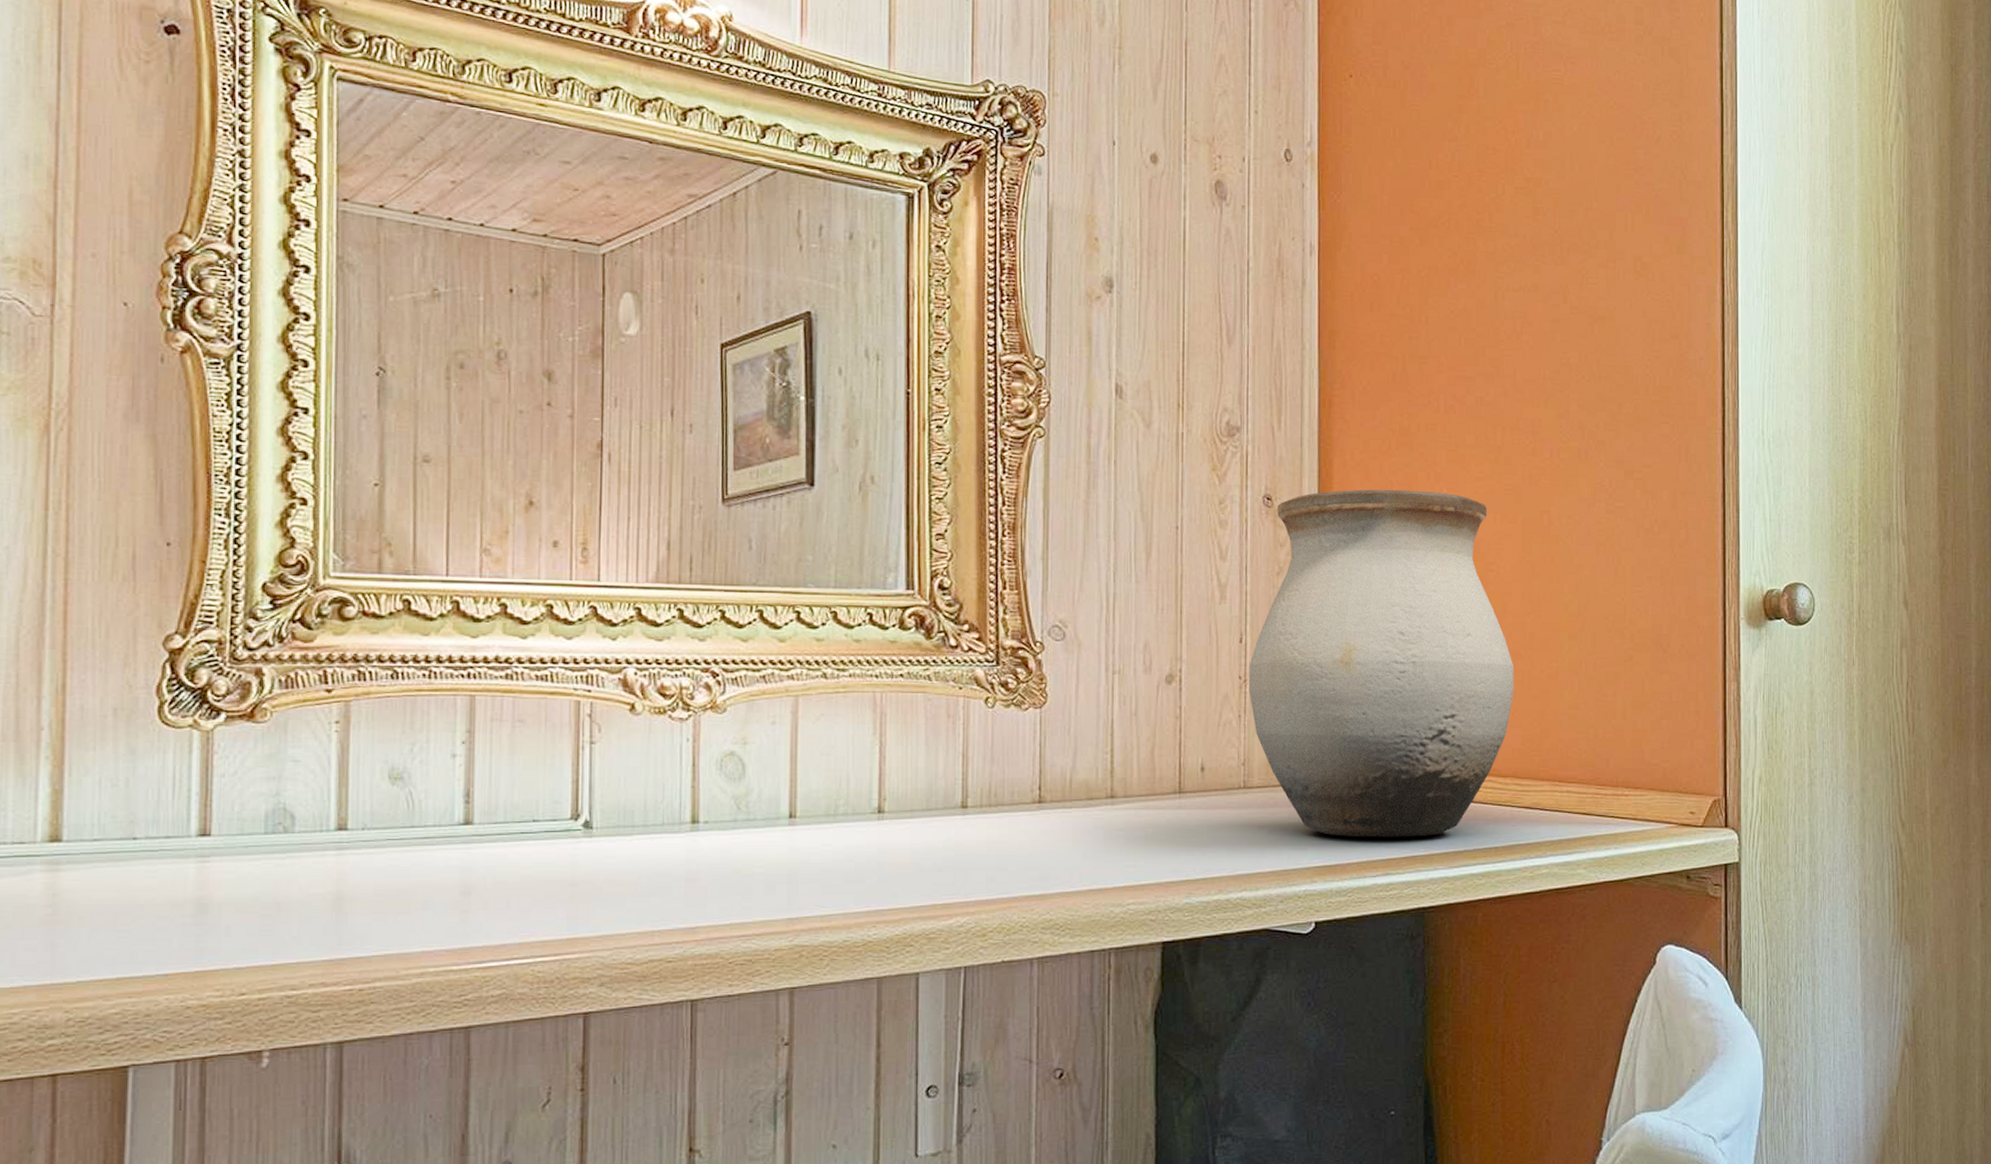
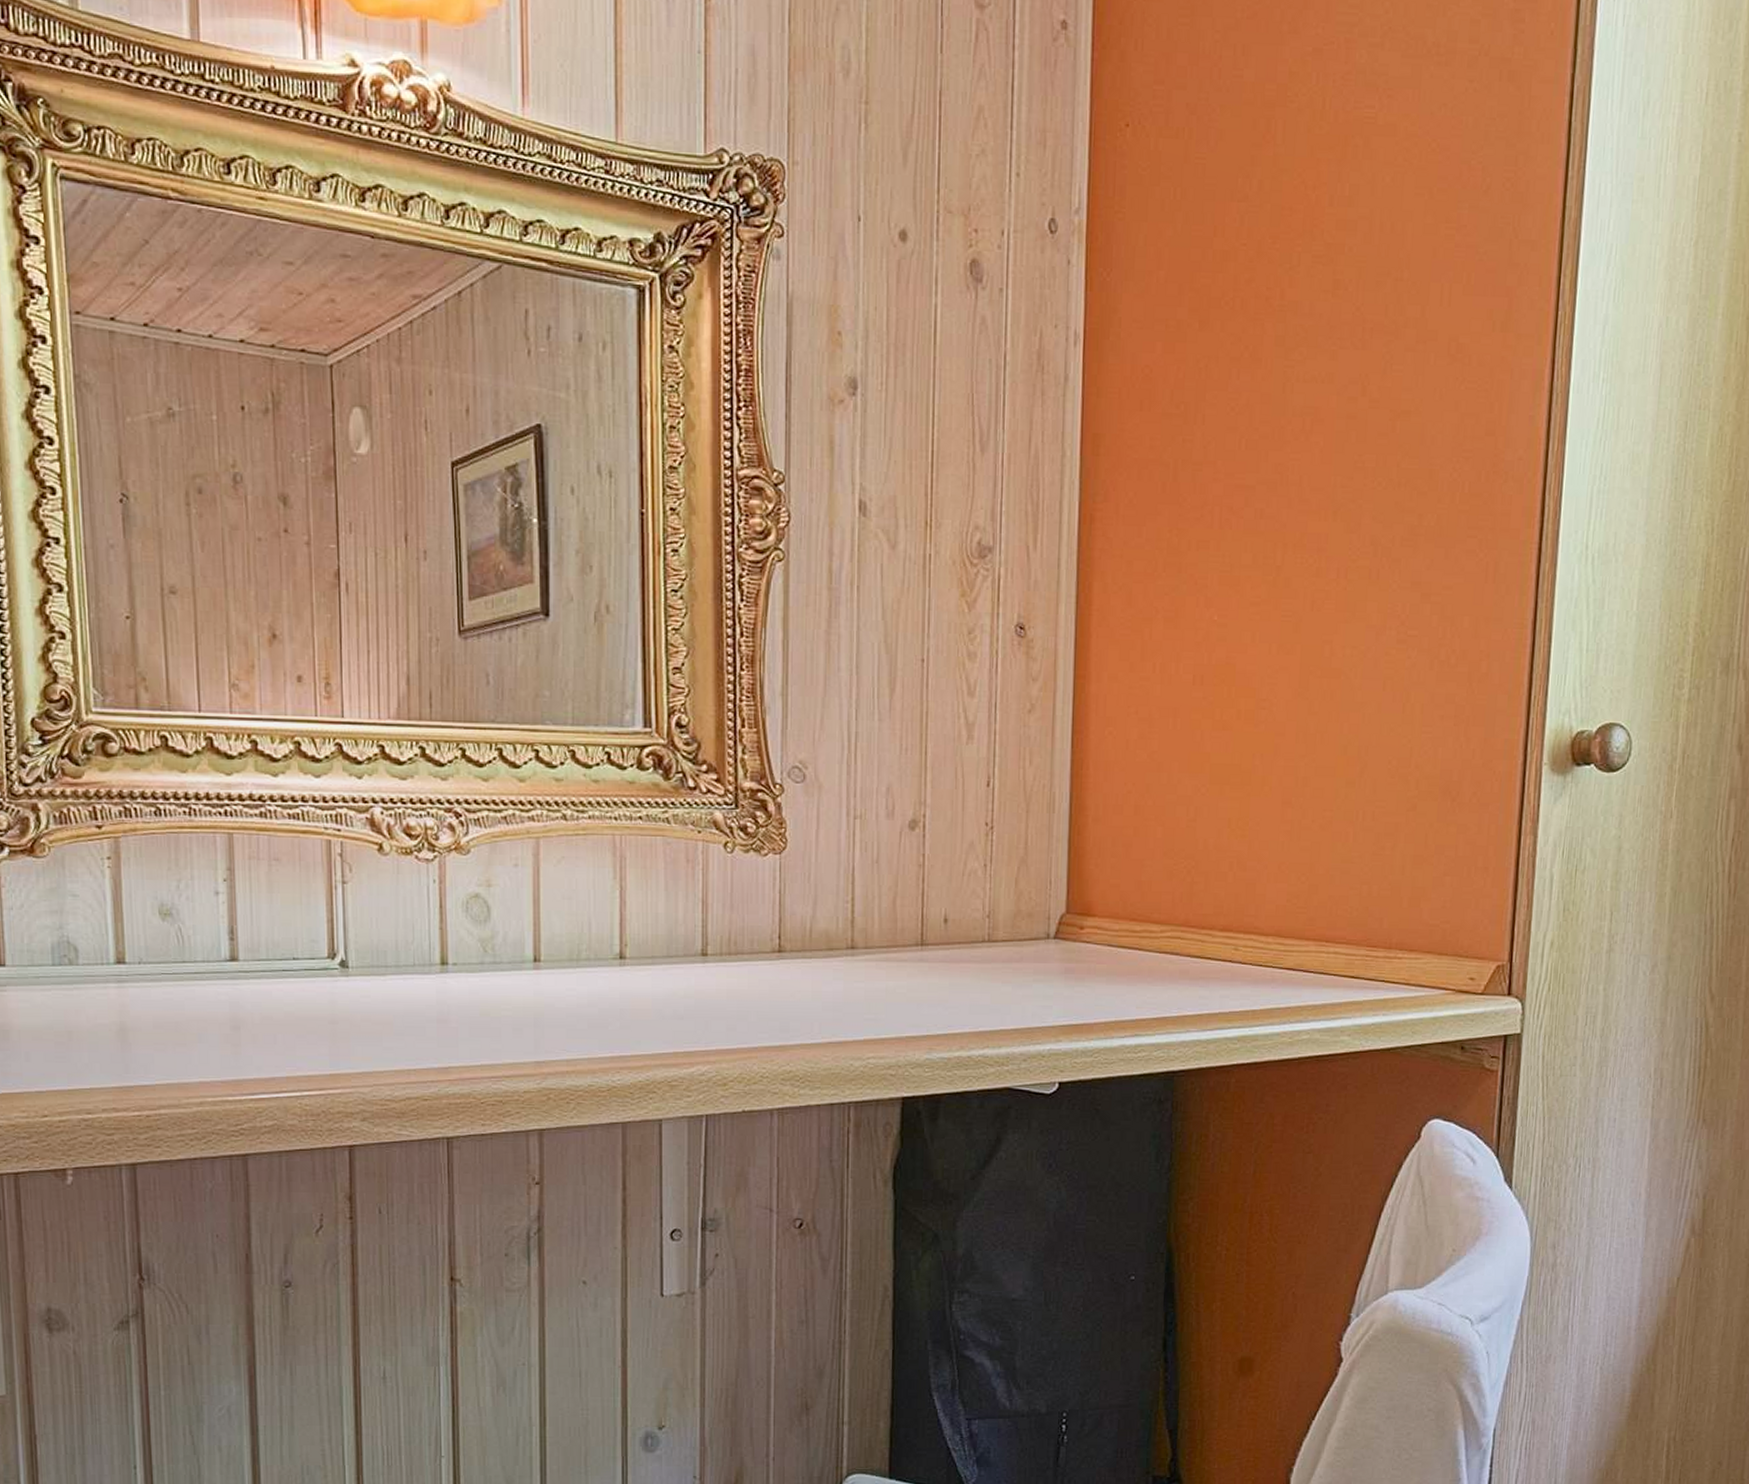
vase: present [1248,489,1514,837] -> none [995,616,1283,997]

